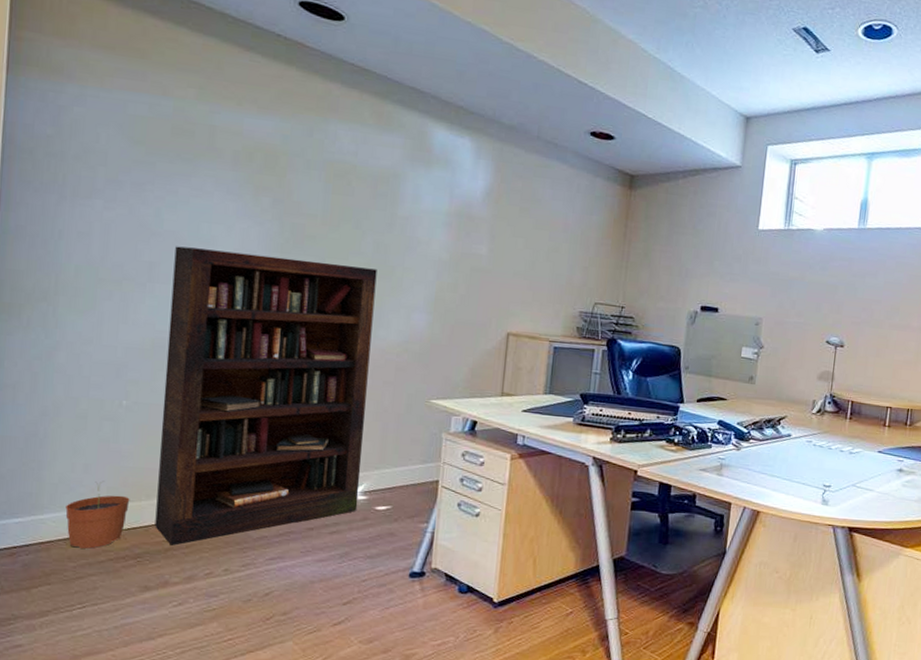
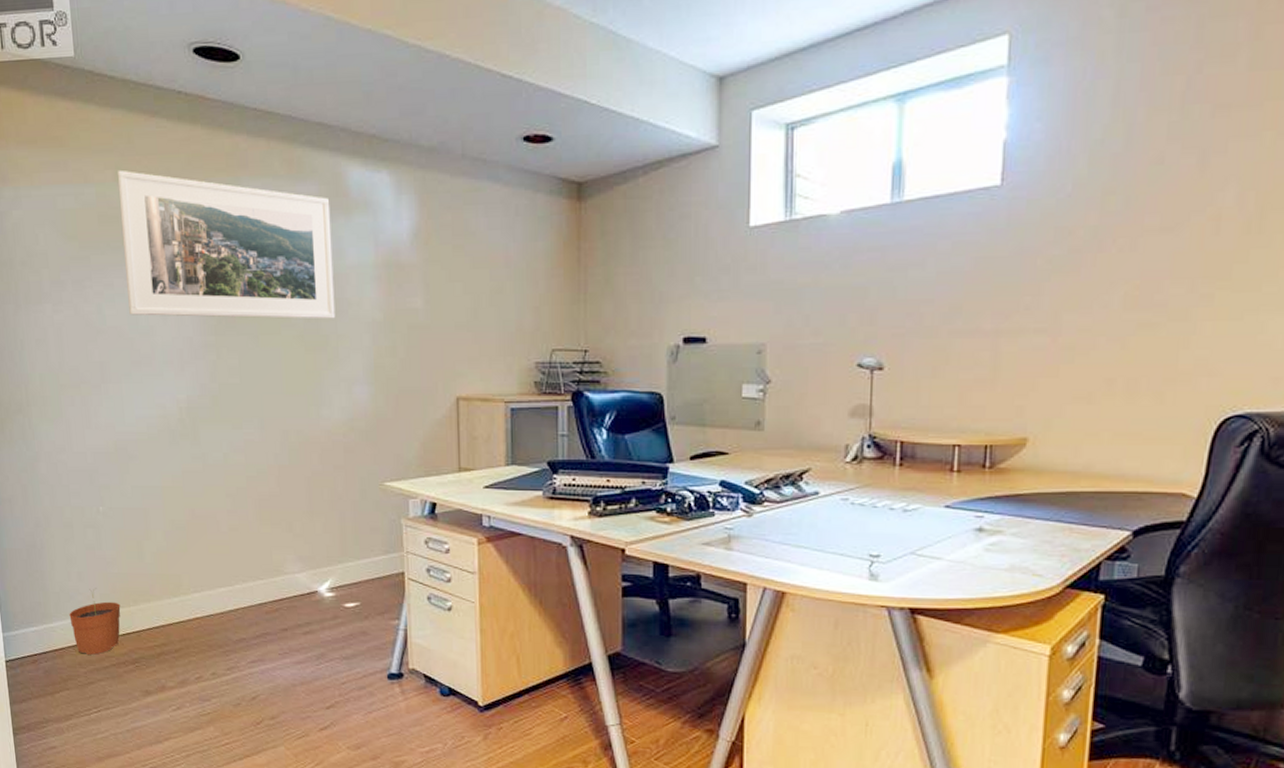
bookcase: present [155,246,377,546] -> none [120,340,327,650]
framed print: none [191,90,413,253] -> present [117,169,336,319]

